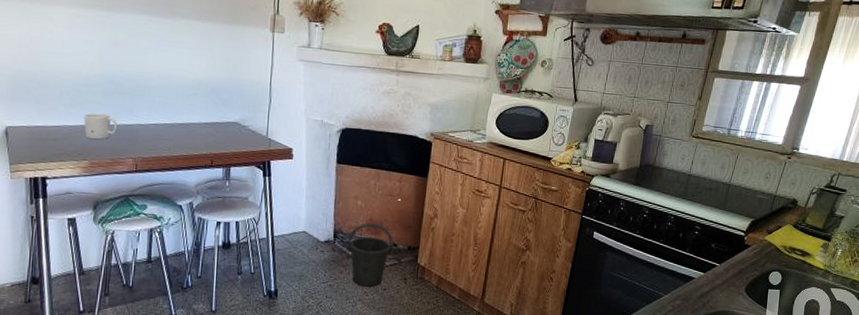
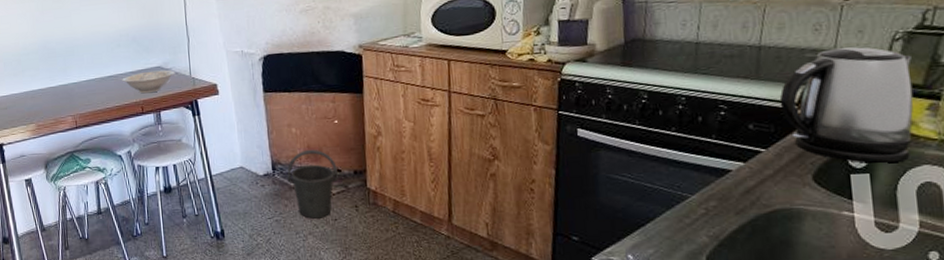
mug: present [83,113,118,140] -> none [26,78,56,104]
bowl: none [194,125,252,148] -> present [122,70,175,94]
kettle: none [734,194,819,284] -> present [779,47,914,164]

